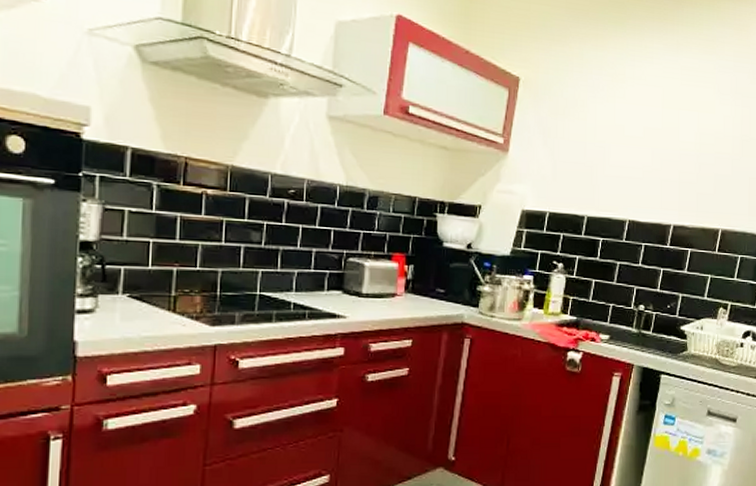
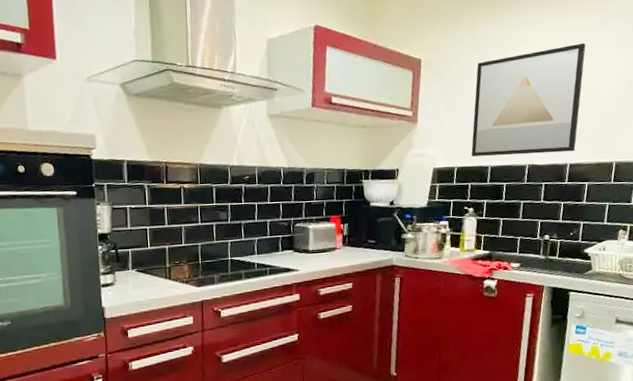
wall art: none [567,88,701,211] -> present [471,43,586,157]

